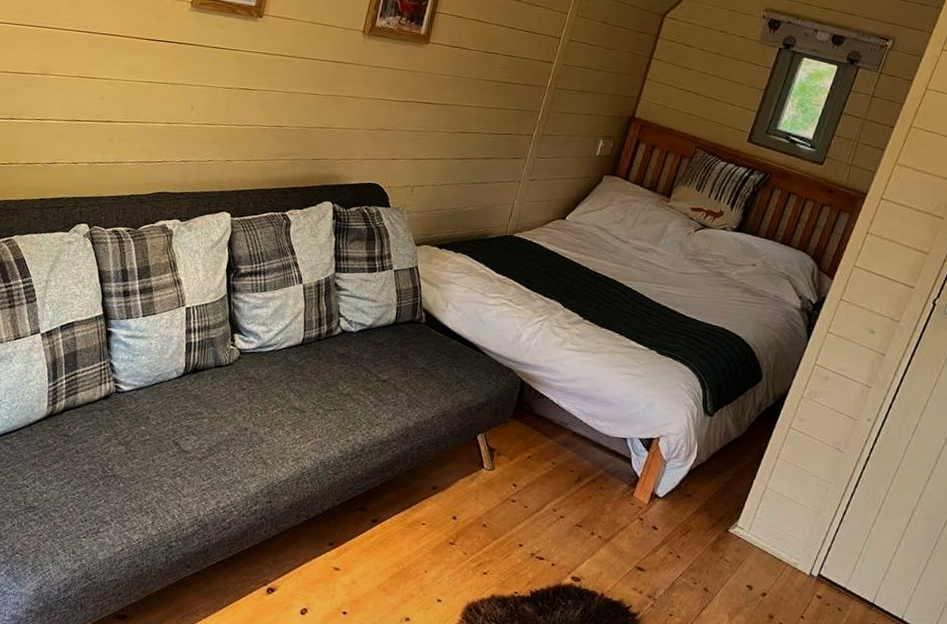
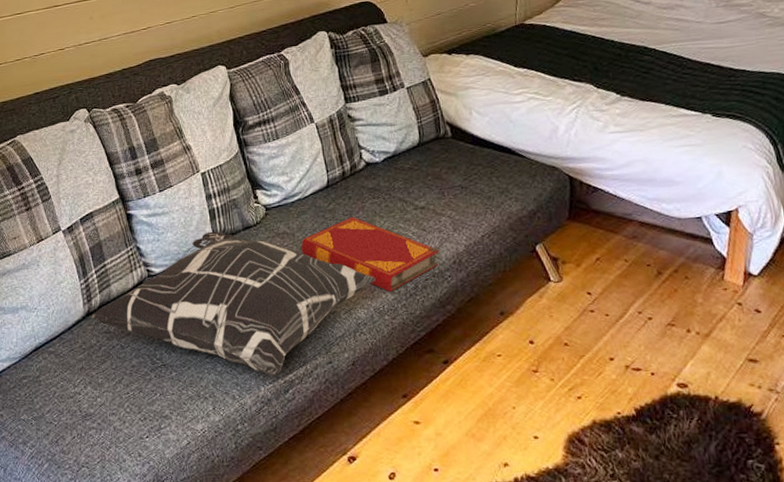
decorative pillow: none [53,362,328,504] -> present [91,231,376,375]
hardback book: none [265,376,391,450] -> present [301,217,439,292]

